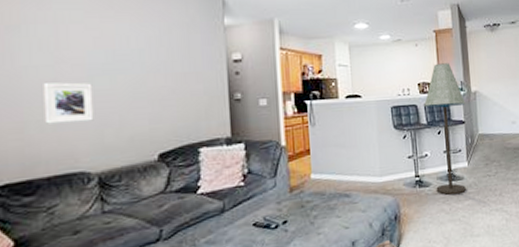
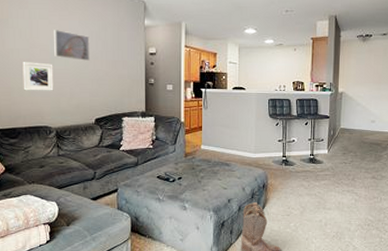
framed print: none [91,36,148,76] -> present [53,30,90,61]
floor lamp: present [424,63,466,196] -> none [296,66,333,175]

